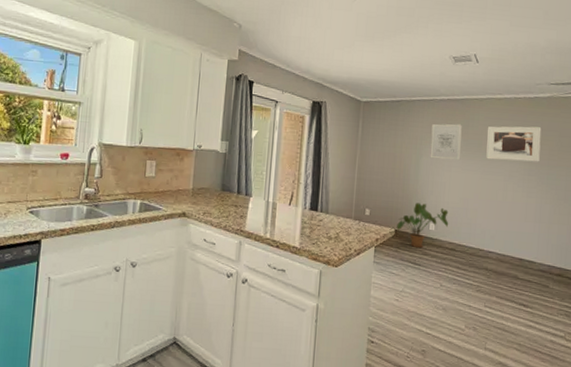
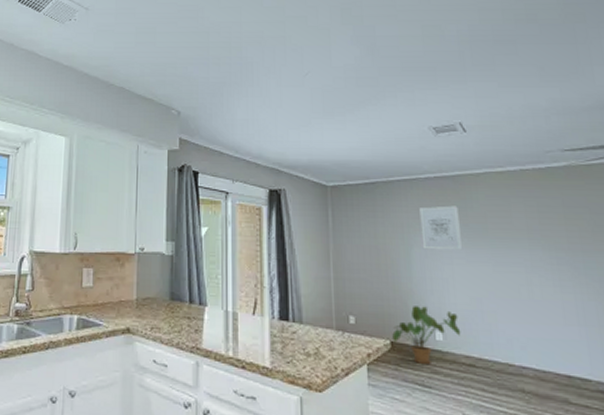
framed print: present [486,126,542,162] -> none [491,203,569,248]

